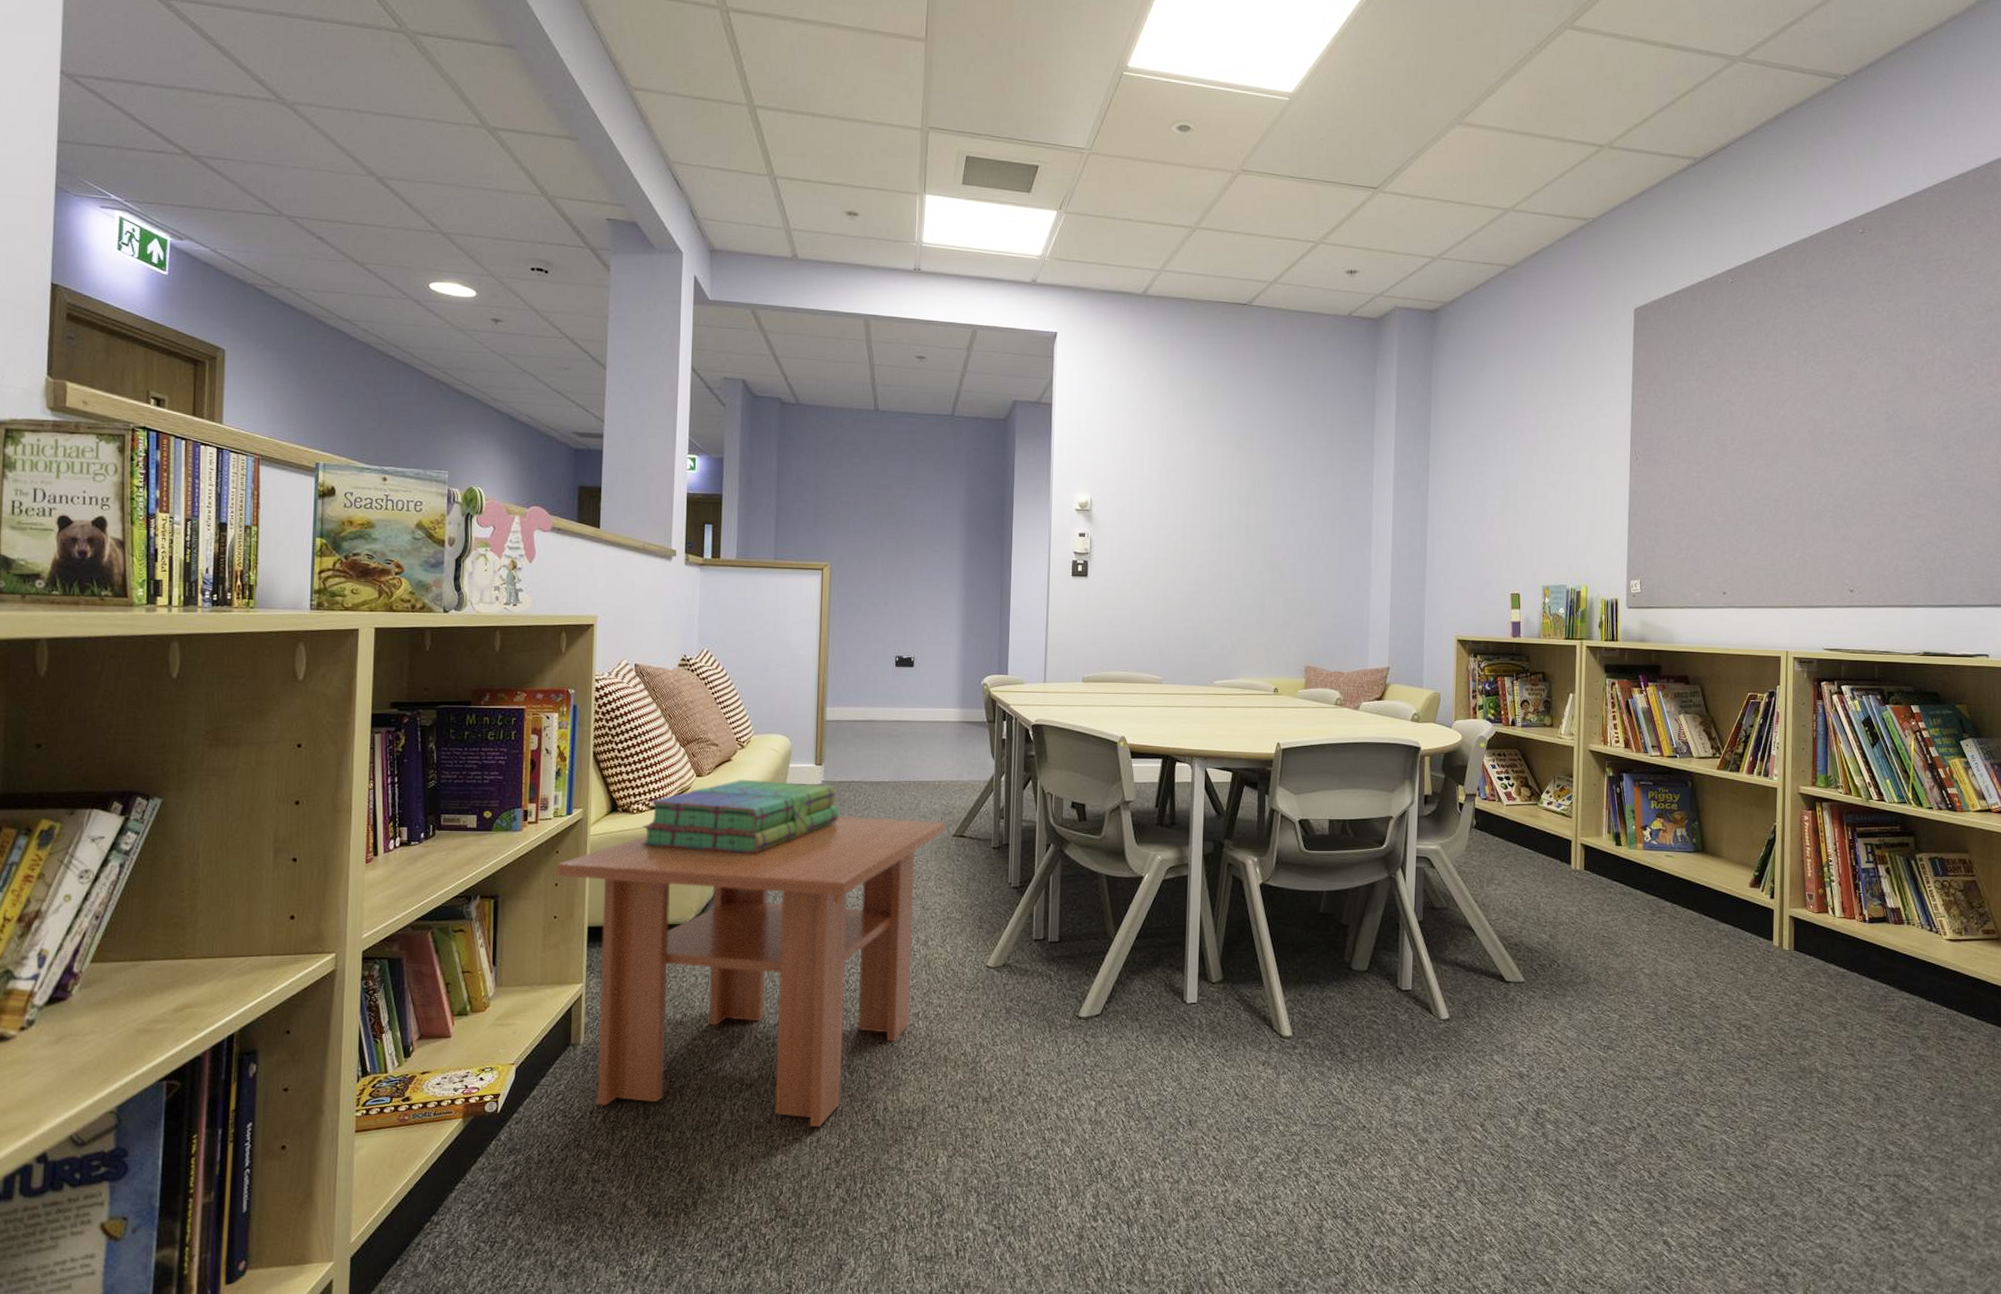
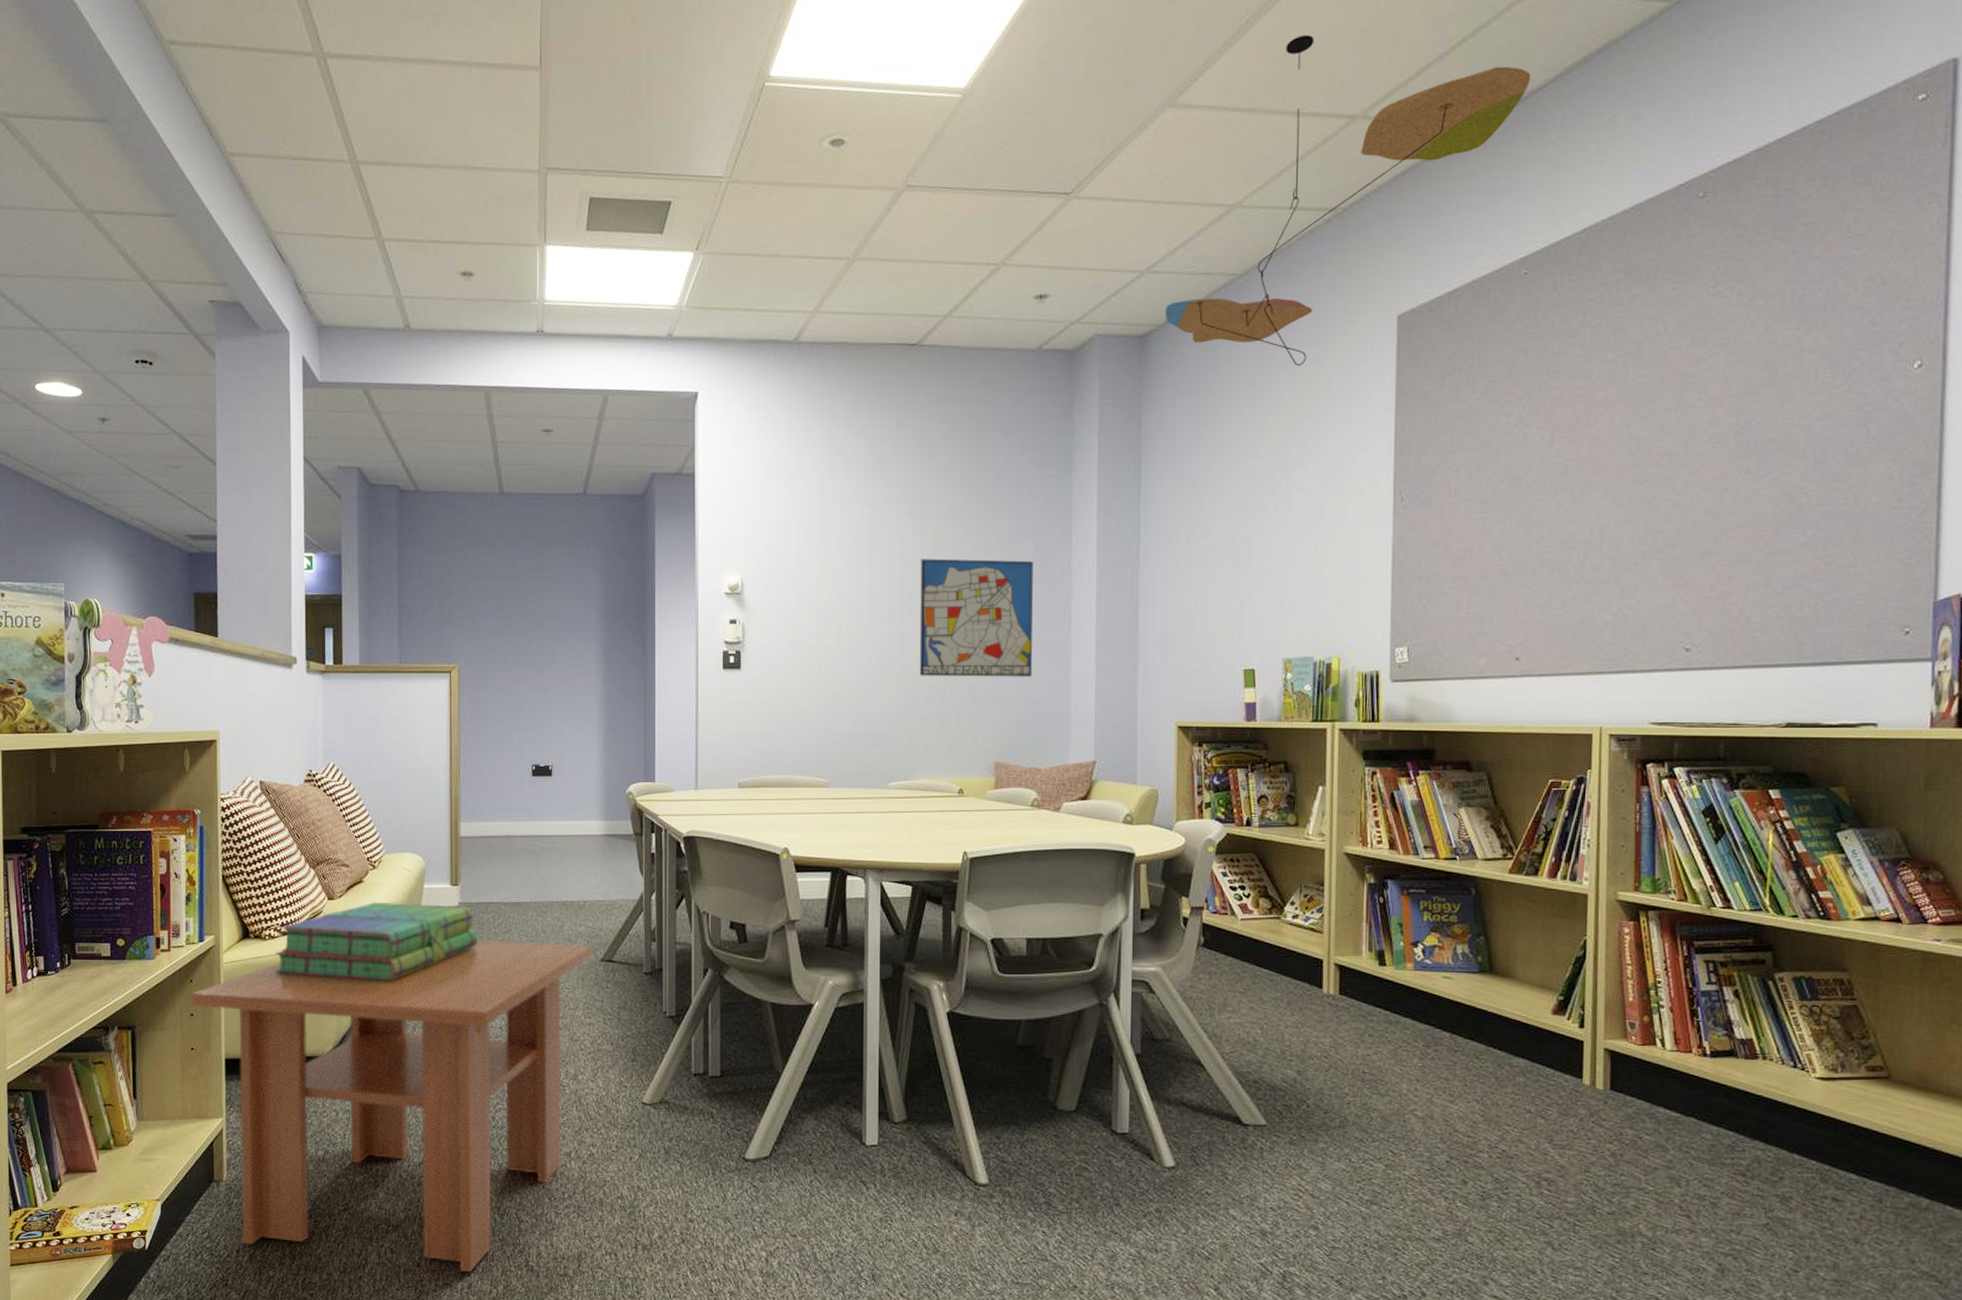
wall art: none [1243,487,1341,593] -> present [919,558,1033,677]
ceiling mobile: none [1451,77,1736,345] -> present [1164,35,1531,367]

